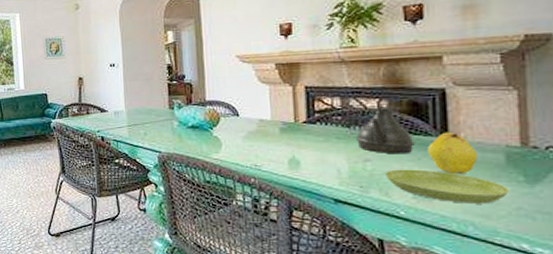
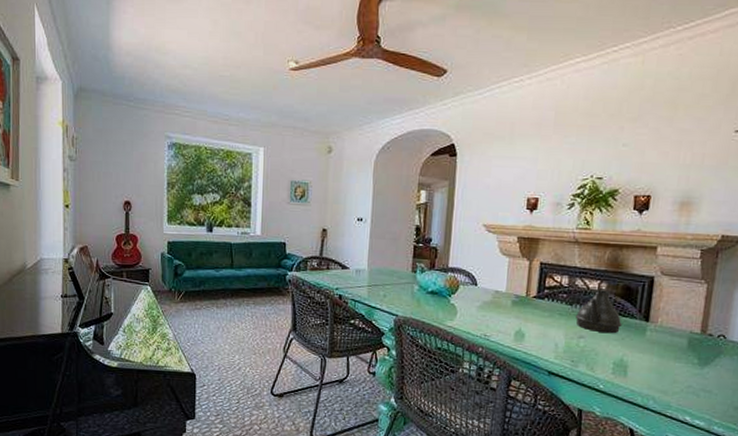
saucer: present [384,169,511,204] -> none [593,347,687,382]
fruit: present [426,132,478,174] -> none [630,316,668,354]

